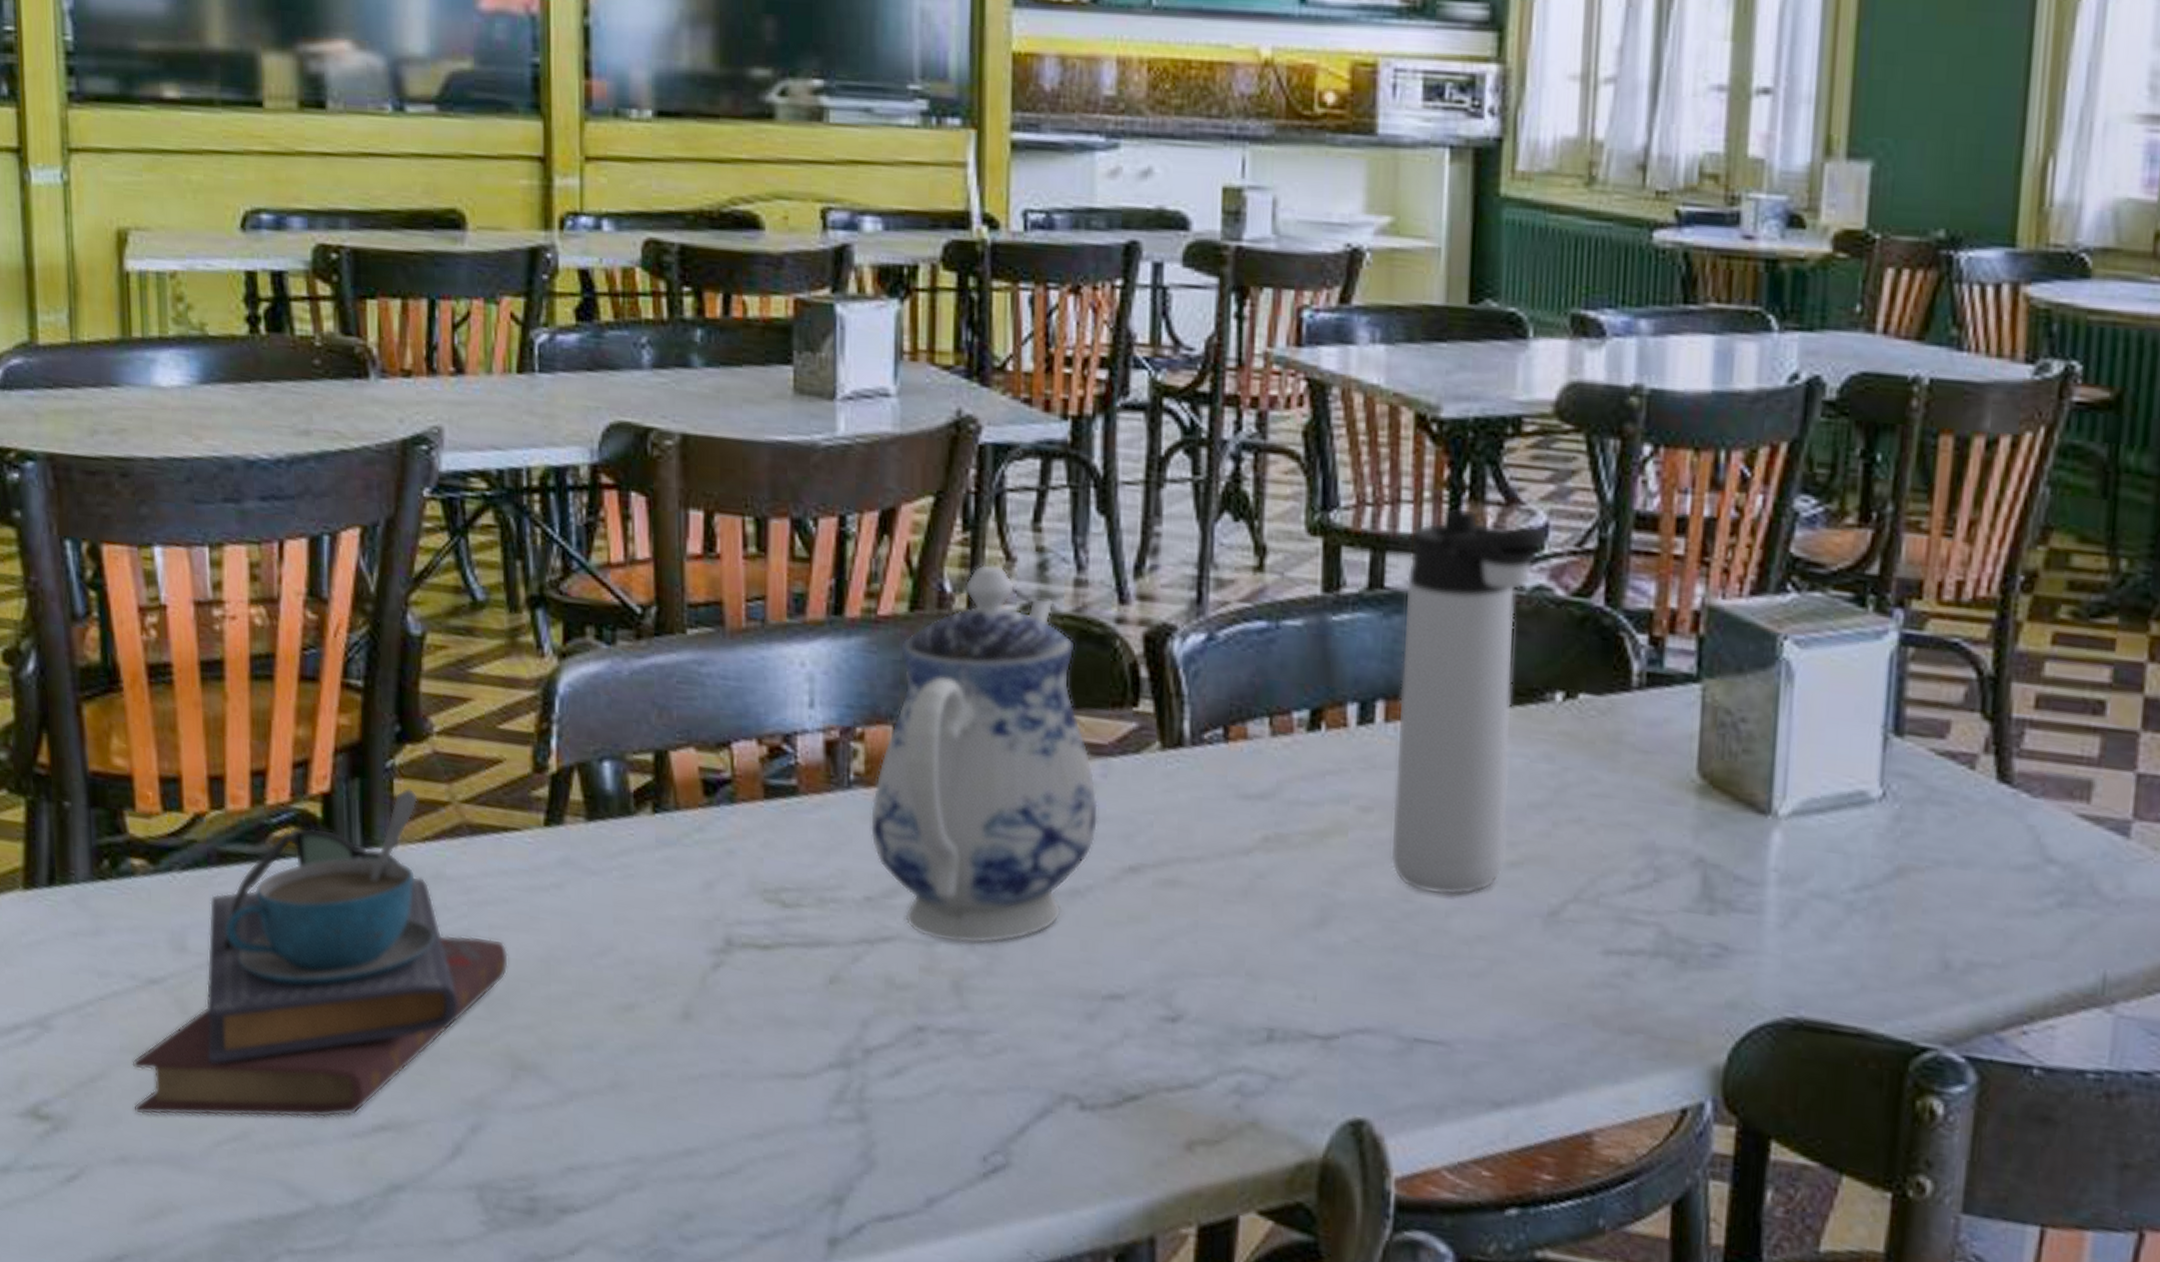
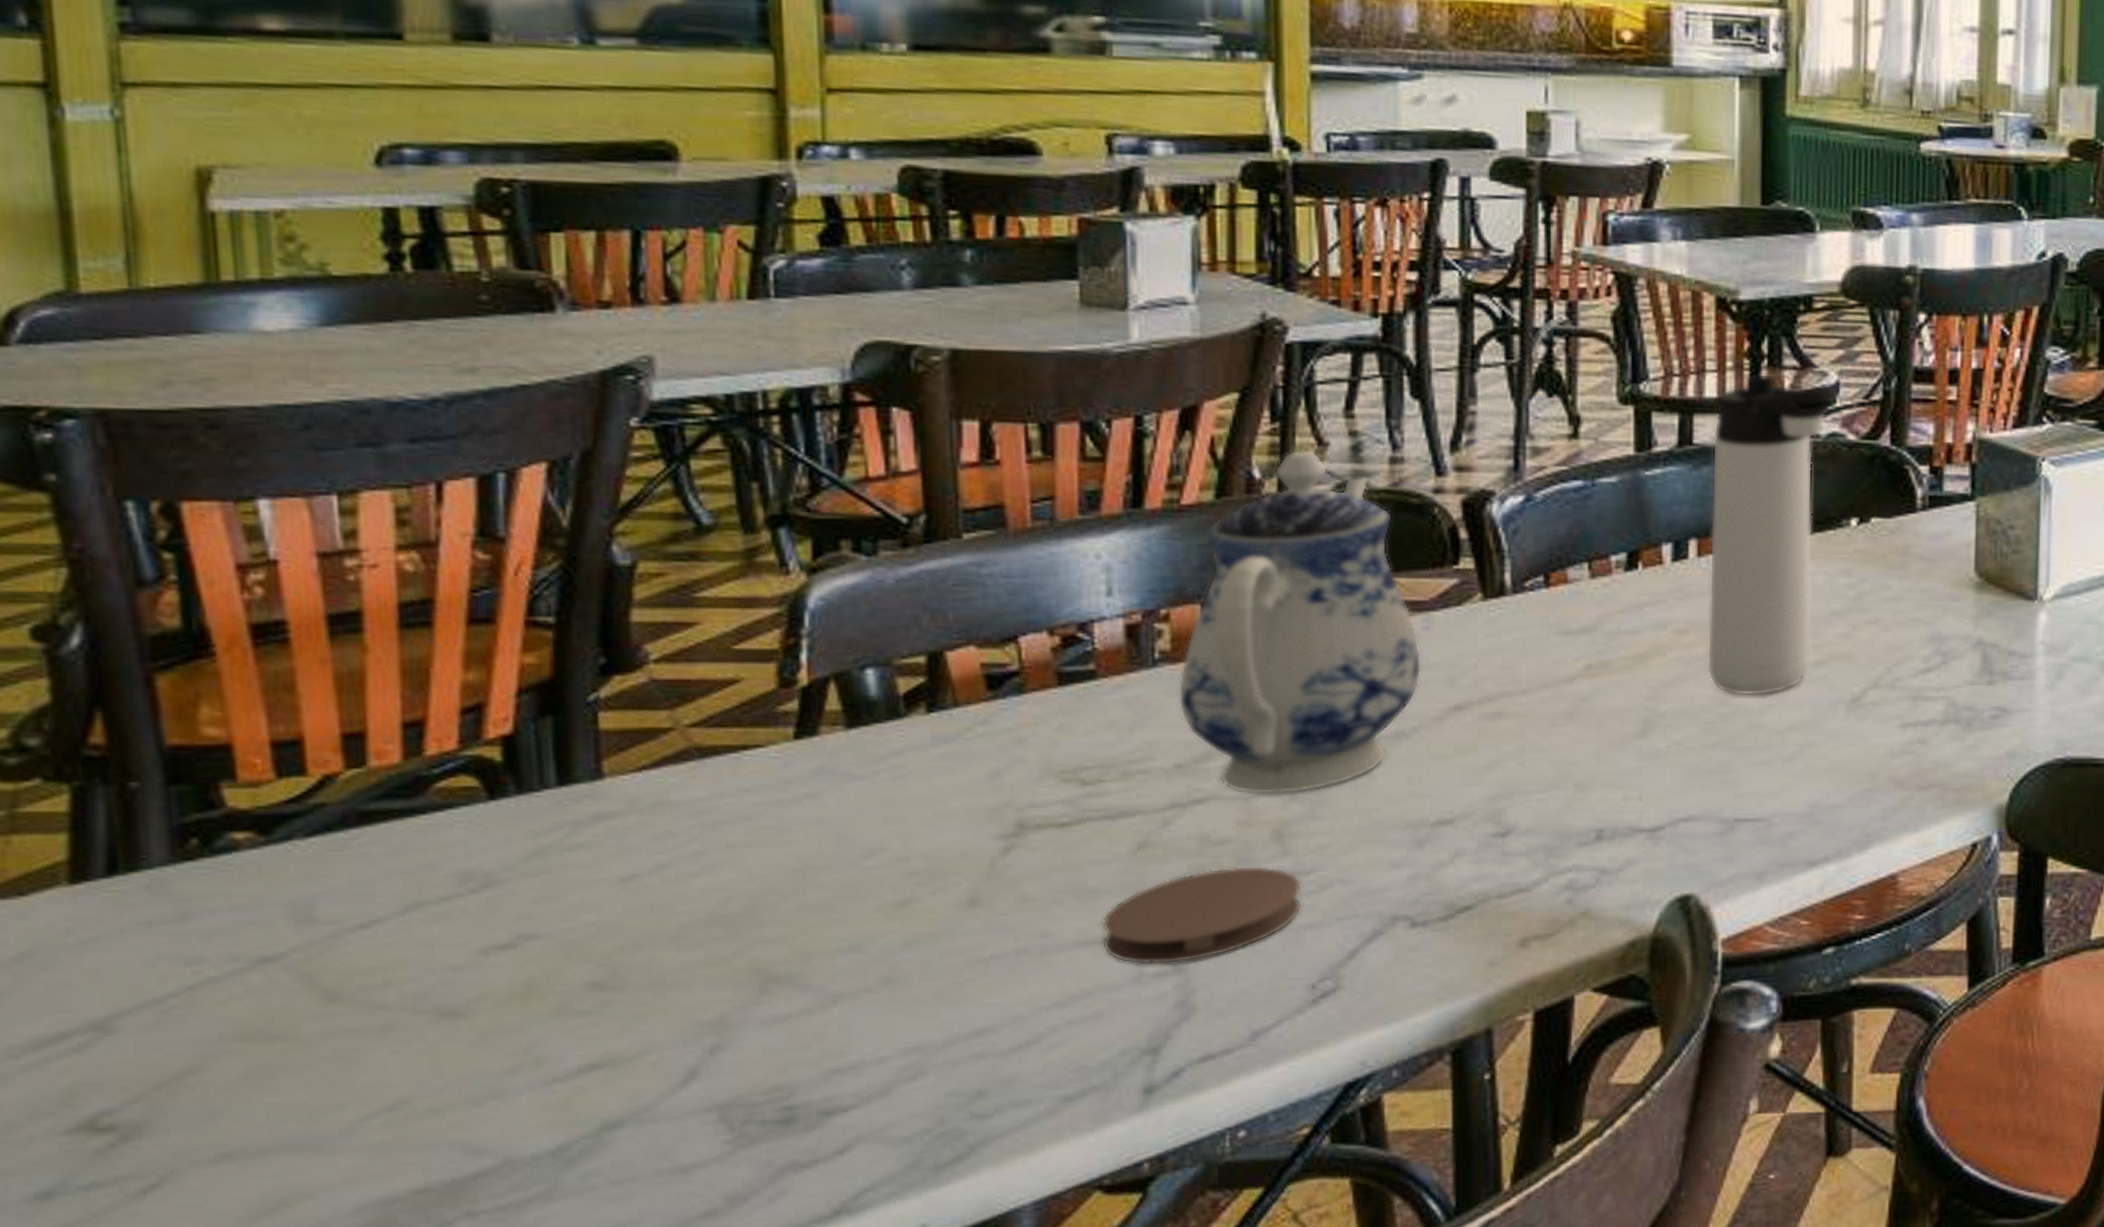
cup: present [133,787,508,1118] -> none [239,719,752,1105]
coaster: none [796,1014,977,1112] -> present [1102,865,1302,965]

